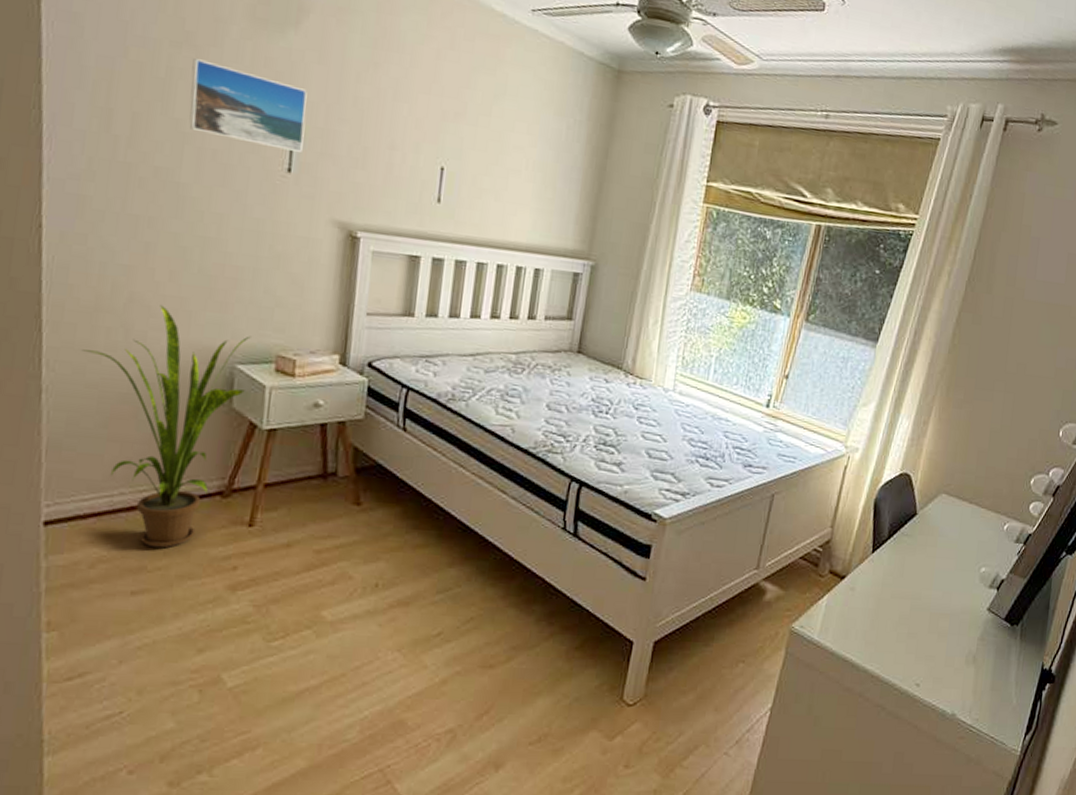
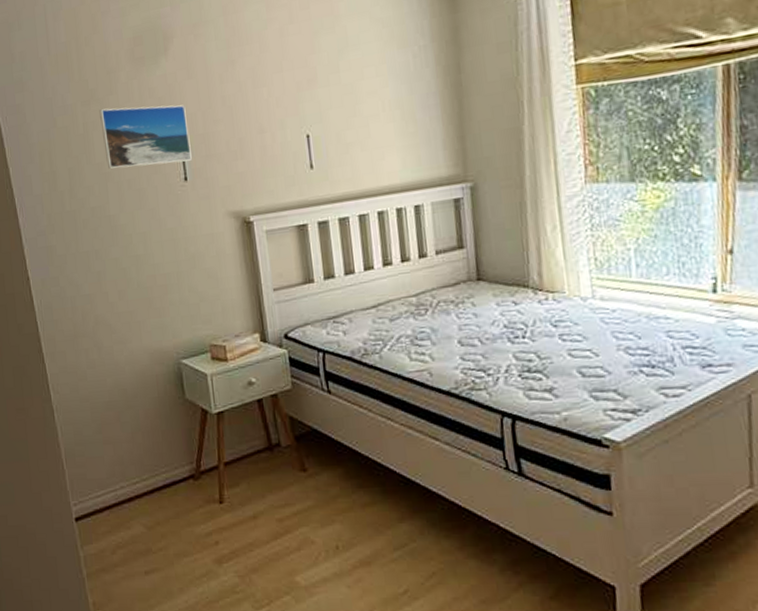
house plant: present [81,305,251,549] -> none [72,321,192,531]

